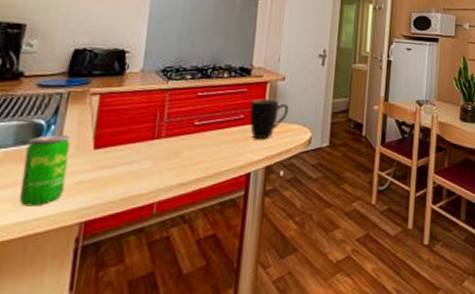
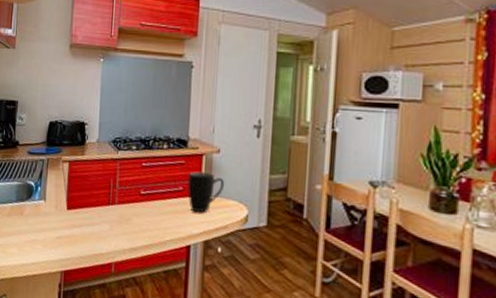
beverage can: present [18,135,71,206] -> none [21,195,52,253]

